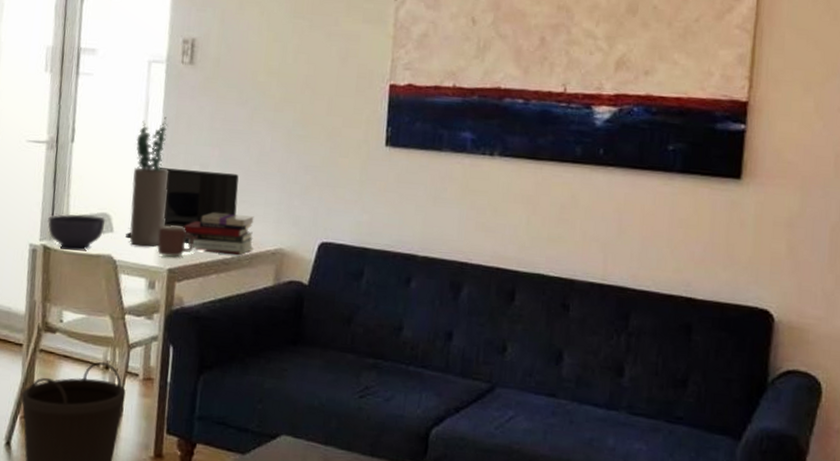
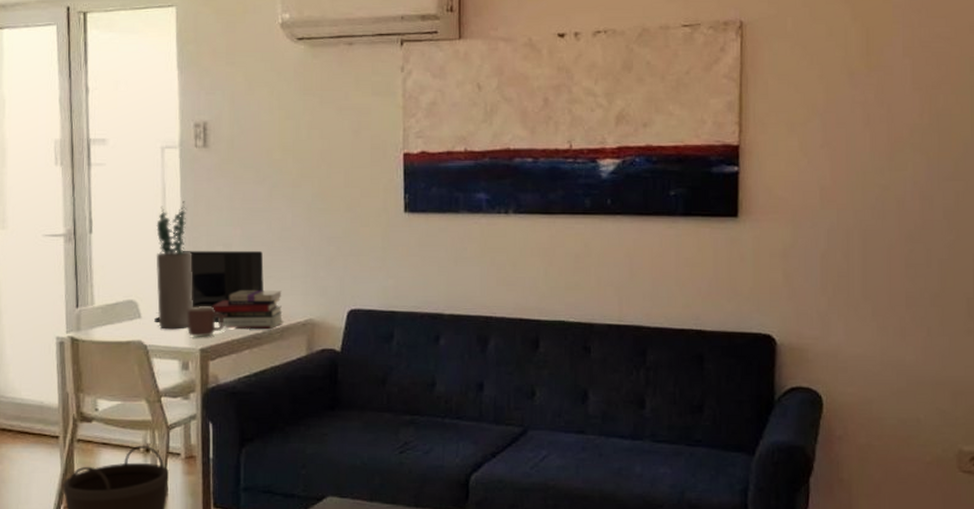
bowl: present [48,214,106,249] -> none [73,304,132,338]

